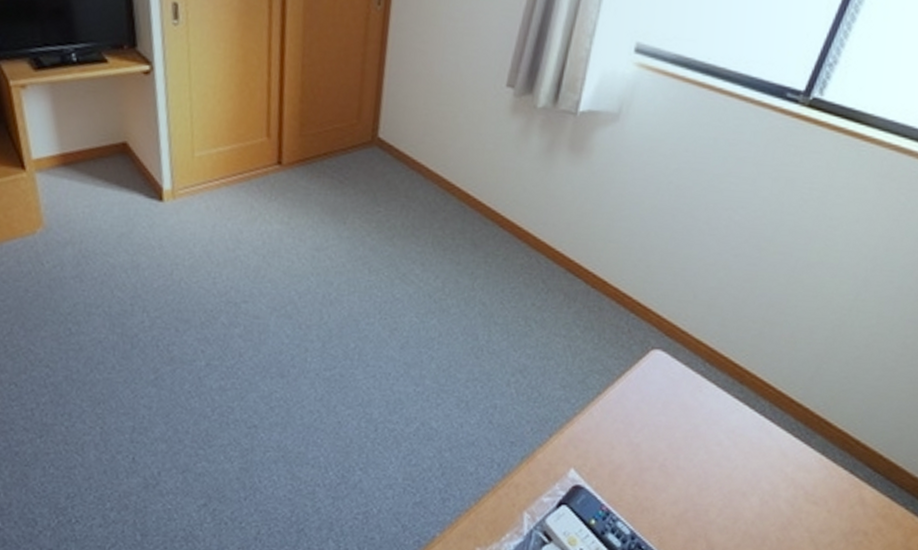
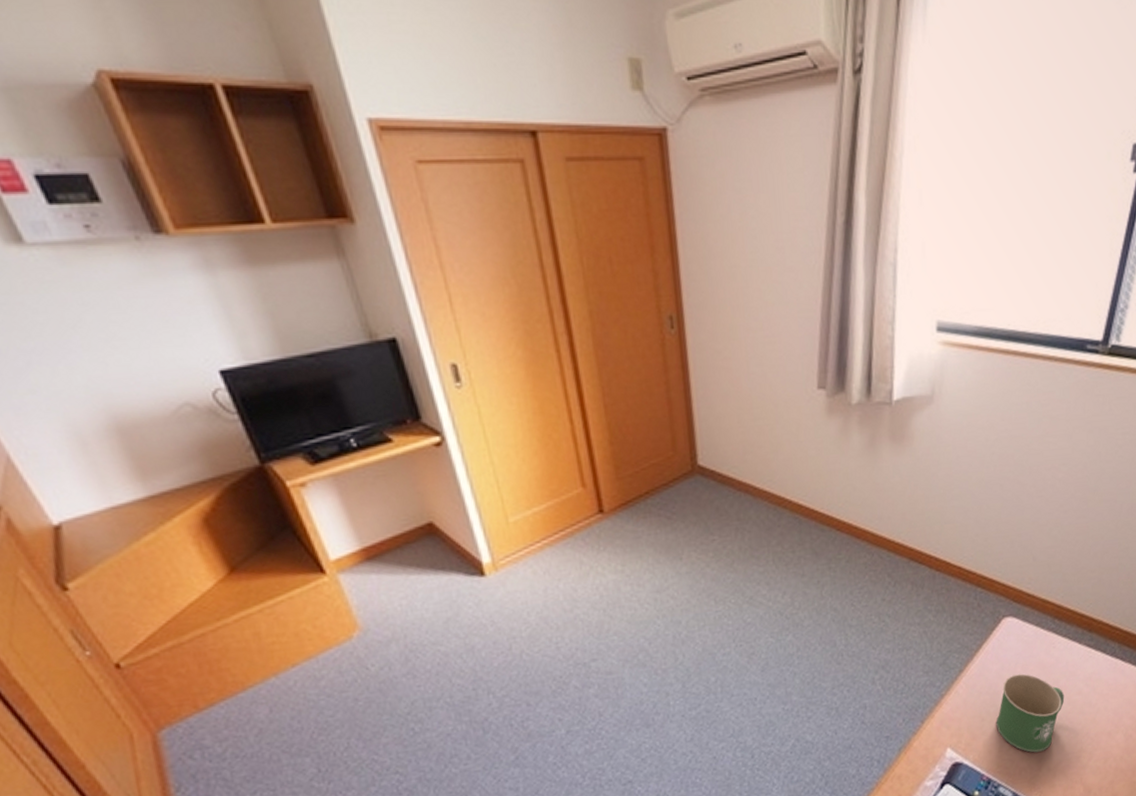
mug: none [625,410,703,495] -> present [996,673,1065,753]

